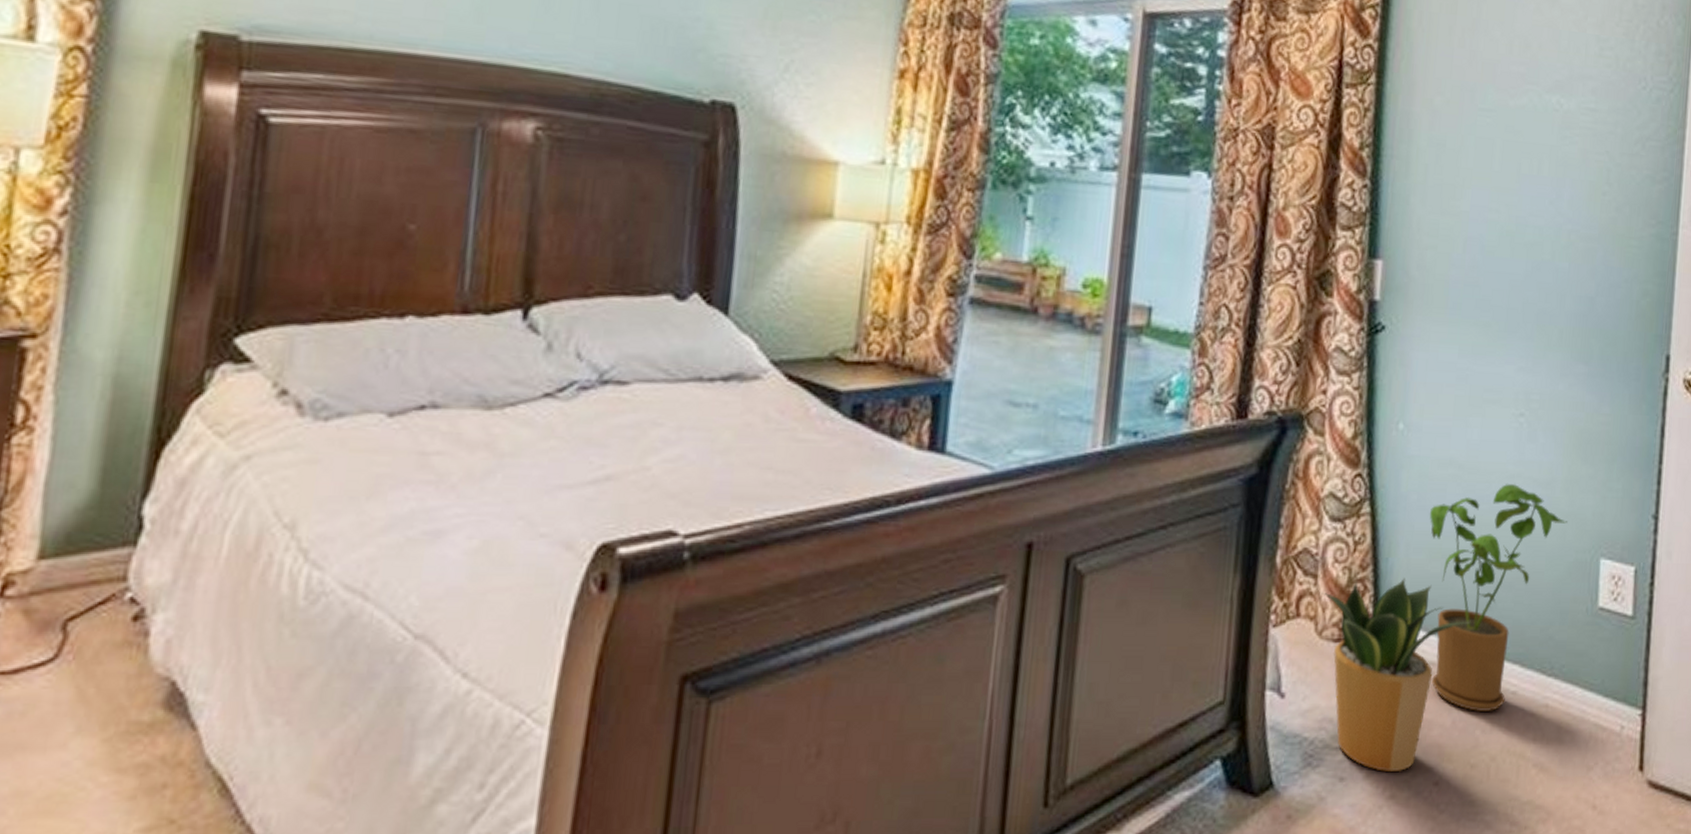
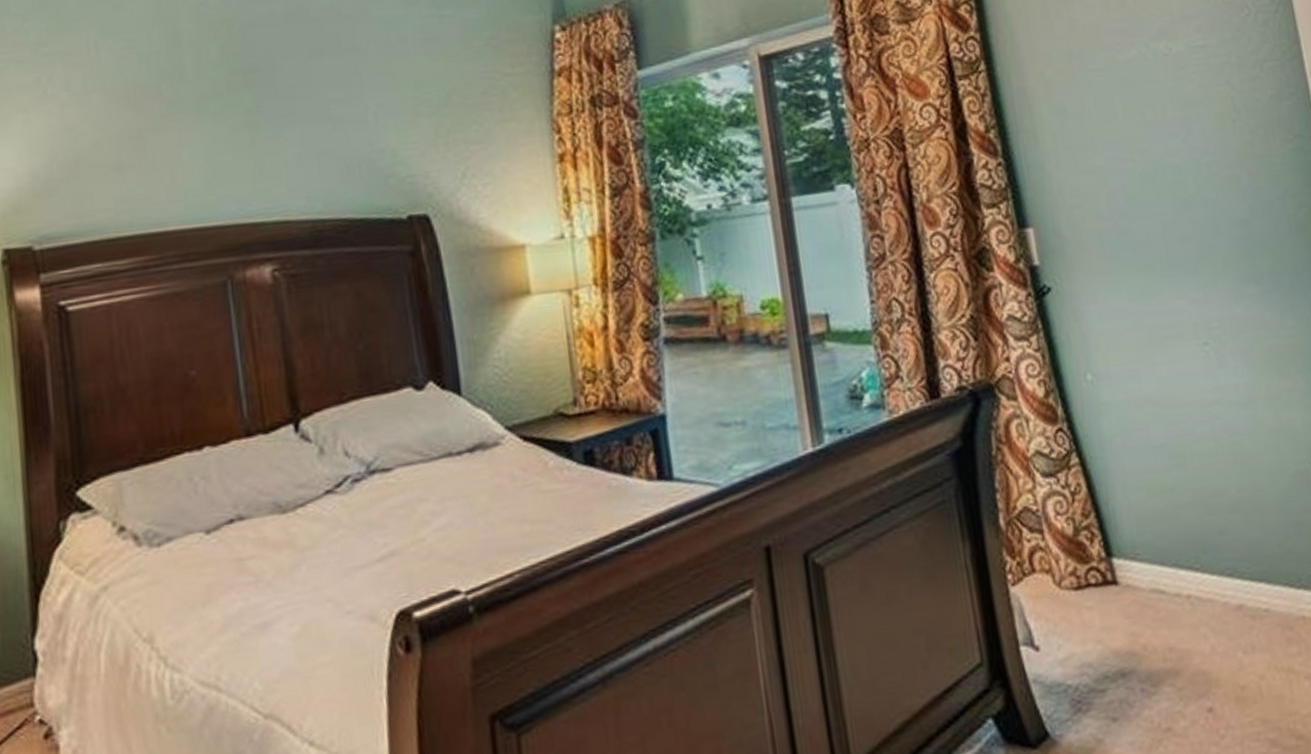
potted plant: present [1321,577,1472,773] -> none [1051,518,1207,707]
house plant: present [1429,483,1568,711] -> none [1137,409,1279,635]

